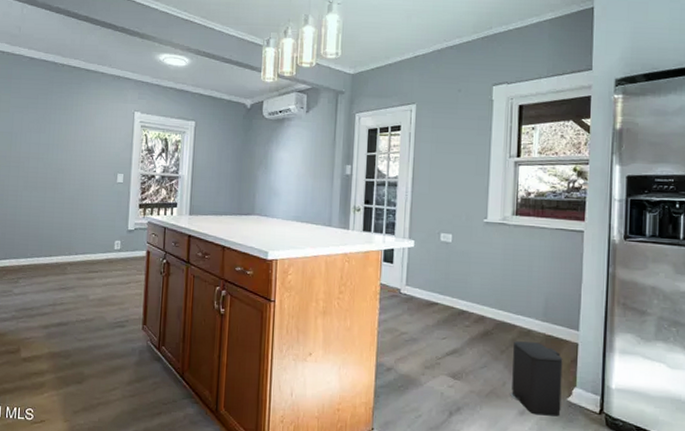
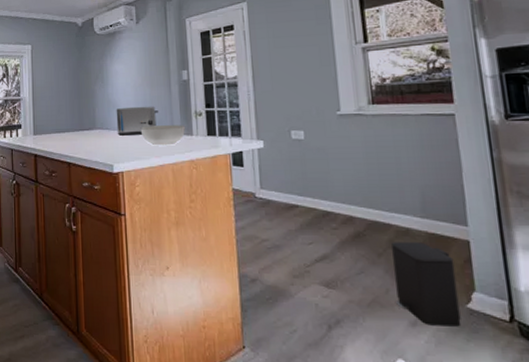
toaster: none [275,195,318,225] -> present [116,106,158,136]
bowl: none [298,216,344,238] -> present [140,125,186,146]

